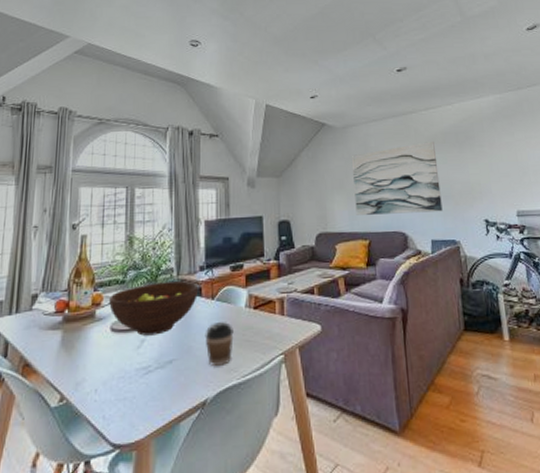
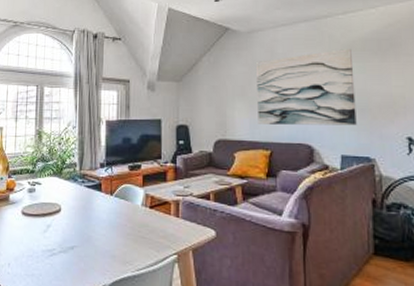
fruit bowl: present [109,281,199,336] -> none [21,175,99,223]
coffee cup: present [205,321,234,366] -> none [103,216,130,257]

